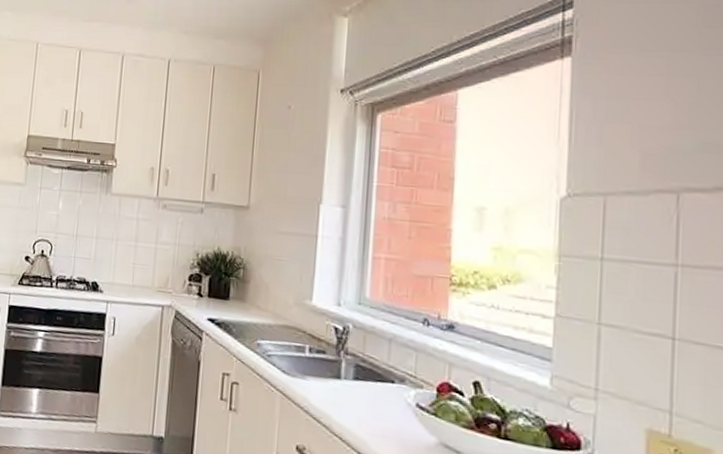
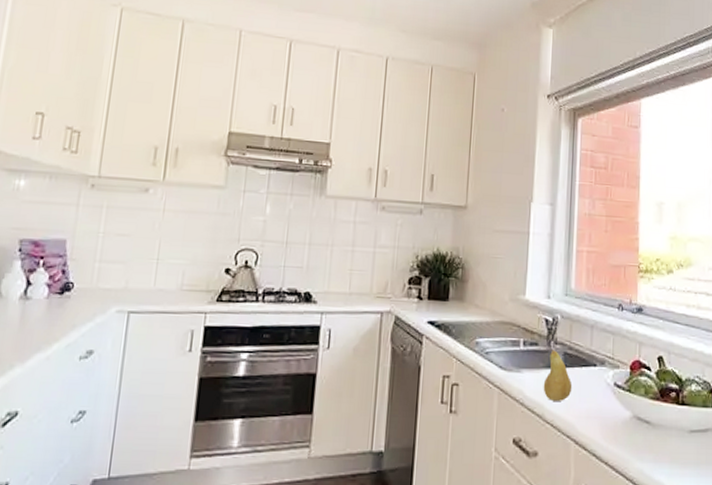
fruit: none [330,360,365,415] -> present [543,350,573,401]

